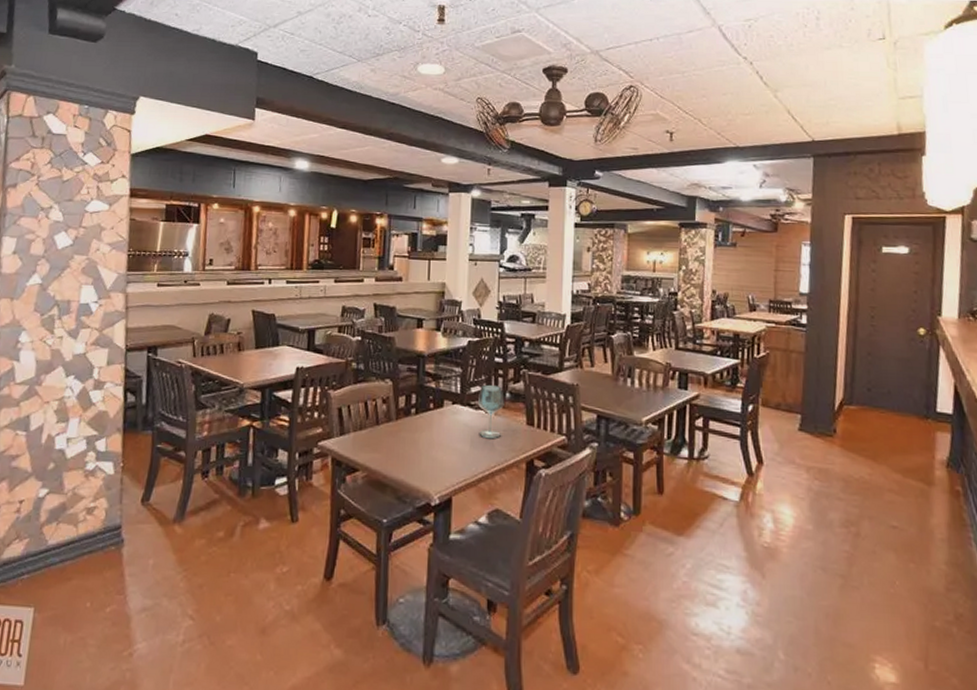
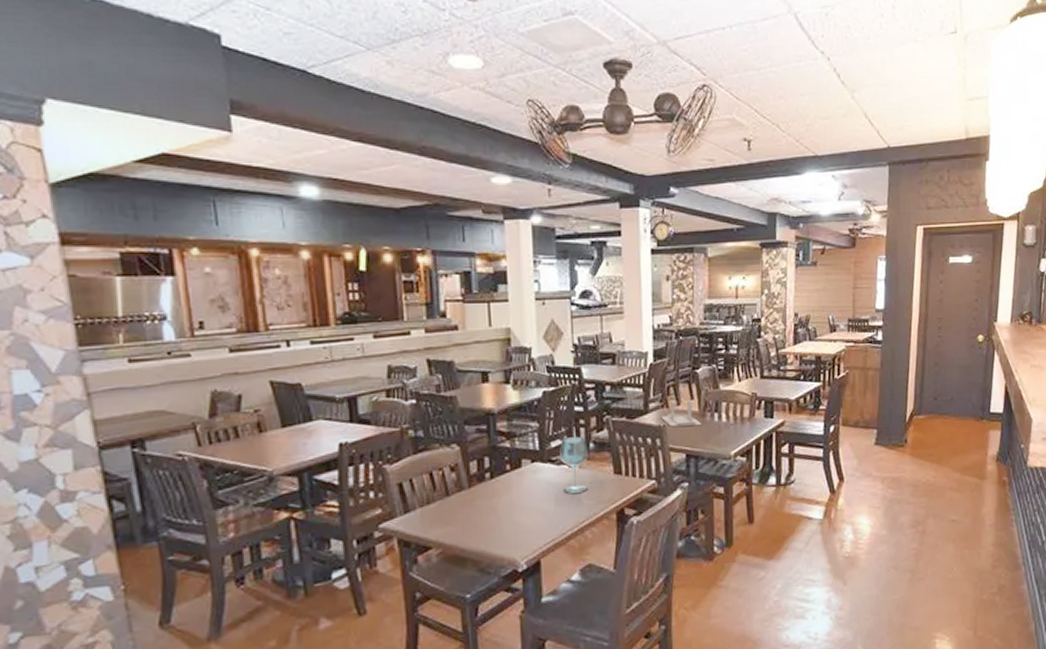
napkin holder: none [575,361,615,389] -> present [661,399,703,427]

